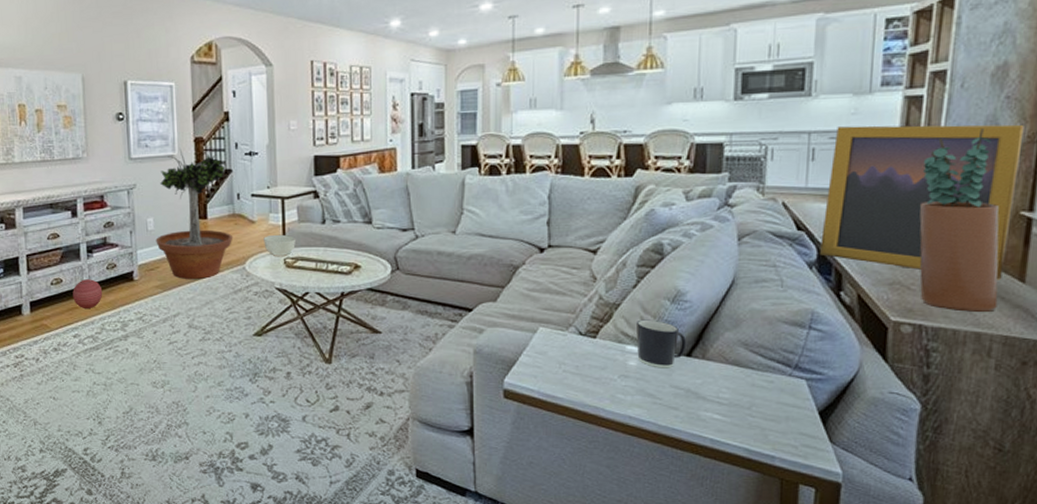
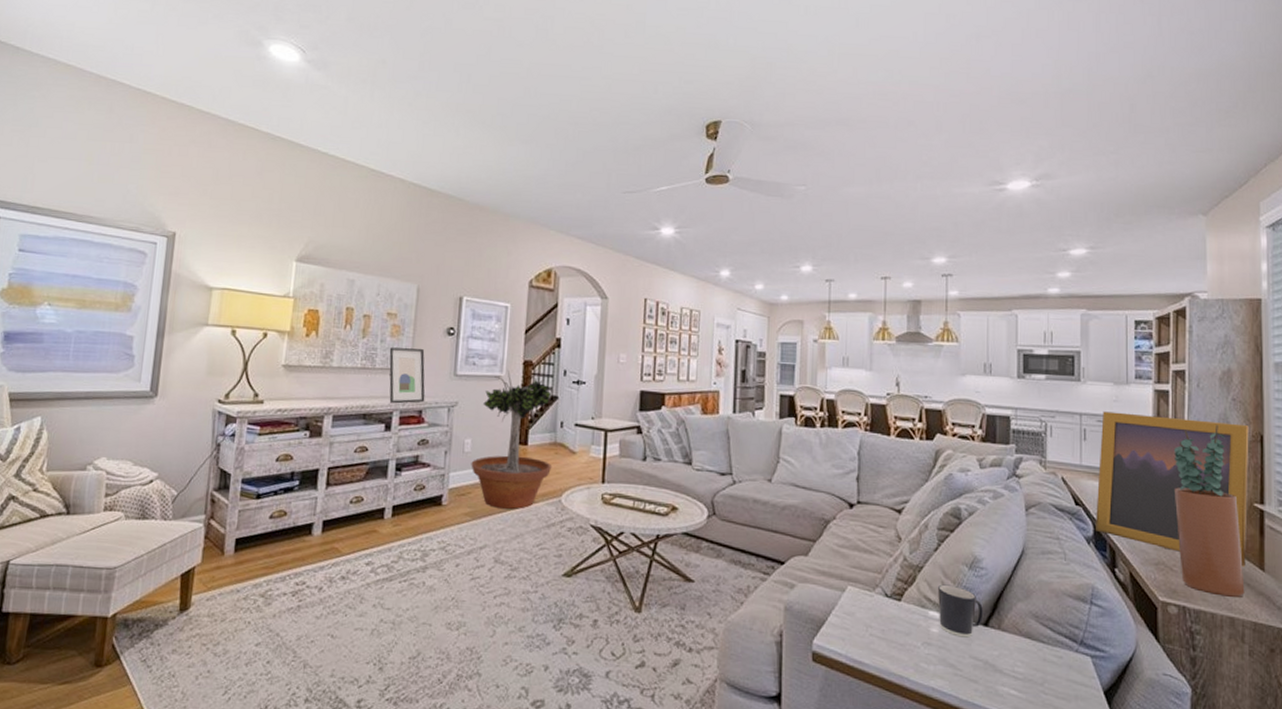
picture frame: none [64,136,105,192] -> present [388,347,425,404]
toy ball: present [72,279,103,310] -> none [372,500,407,534]
bowl: present [263,234,297,257] -> none [582,467,616,492]

